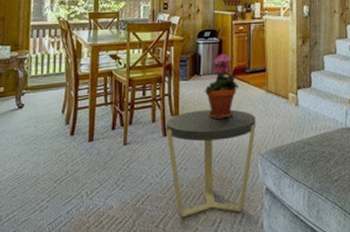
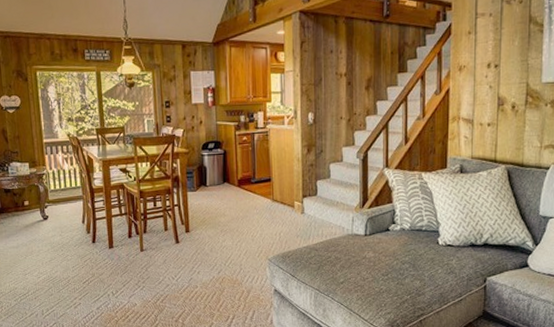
side table: present [166,109,256,218] -> none [177,218,263,314]
potted plant: present [204,53,238,118] -> none [211,164,245,227]

